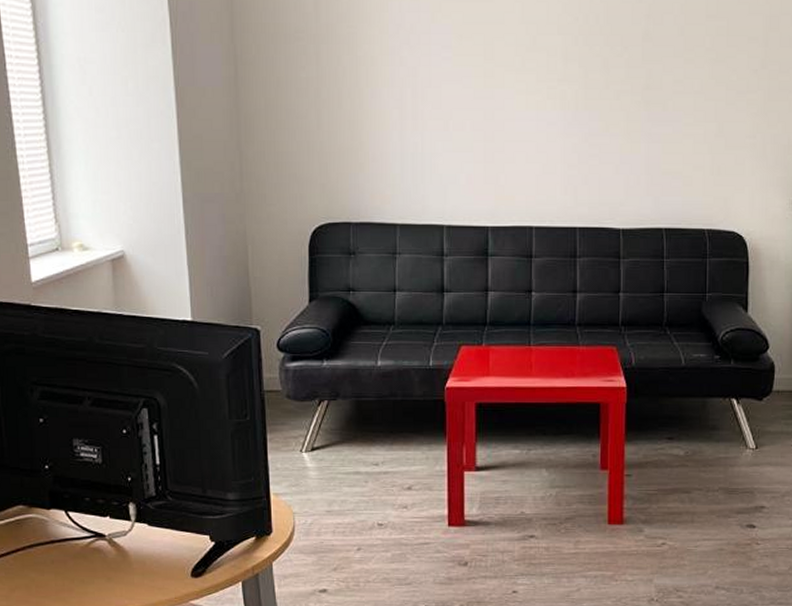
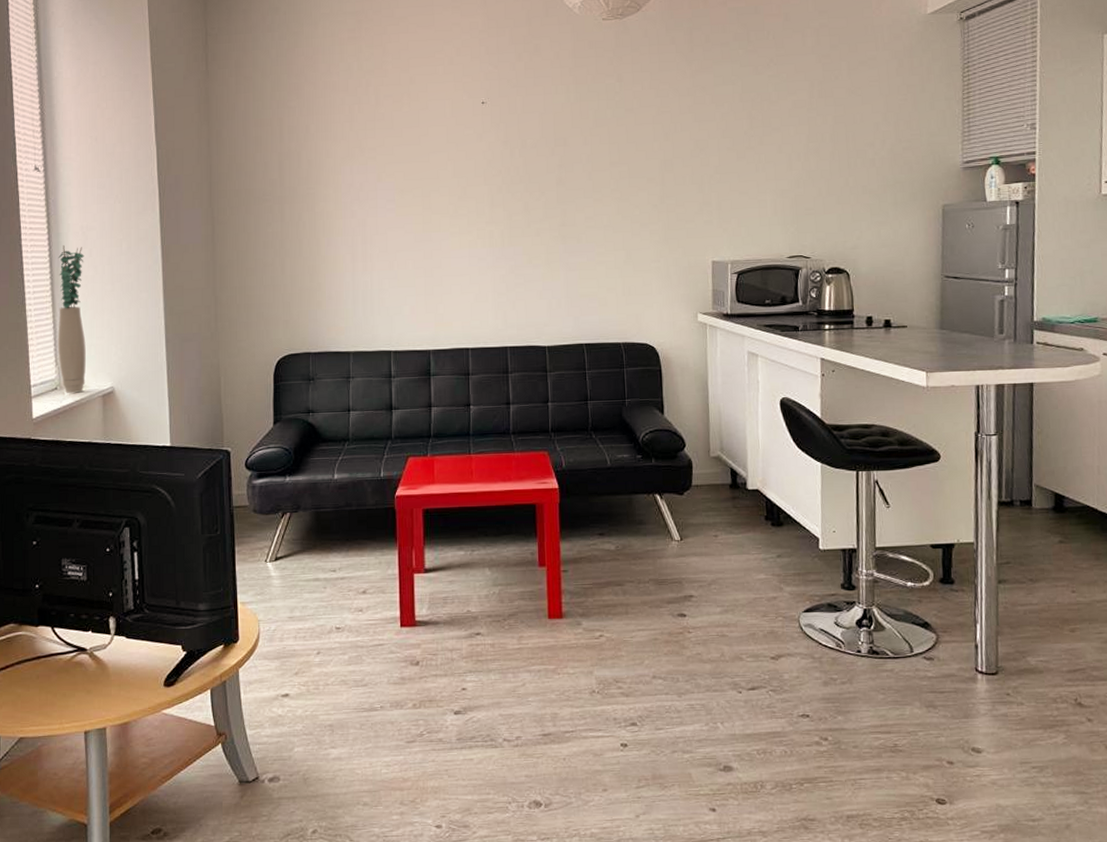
vase: none [52,80,91,255] -> present [57,245,86,393]

